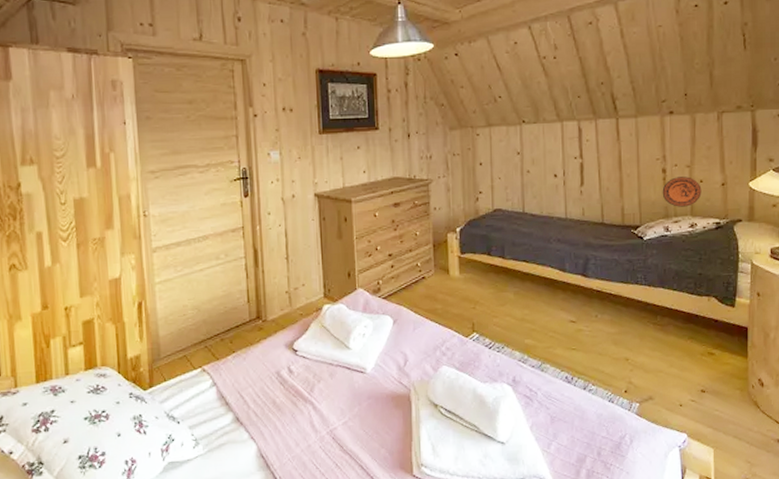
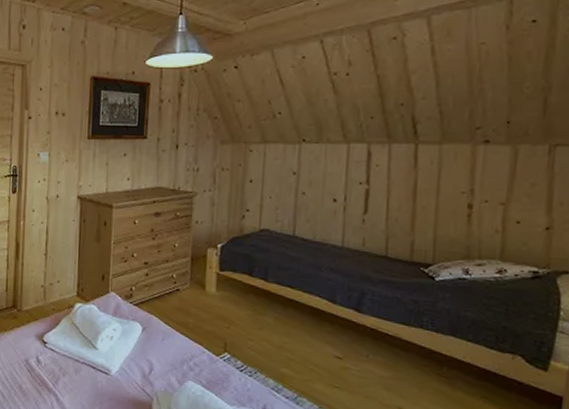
decorative plate: present [662,176,702,207] -> none [464,214,518,250]

